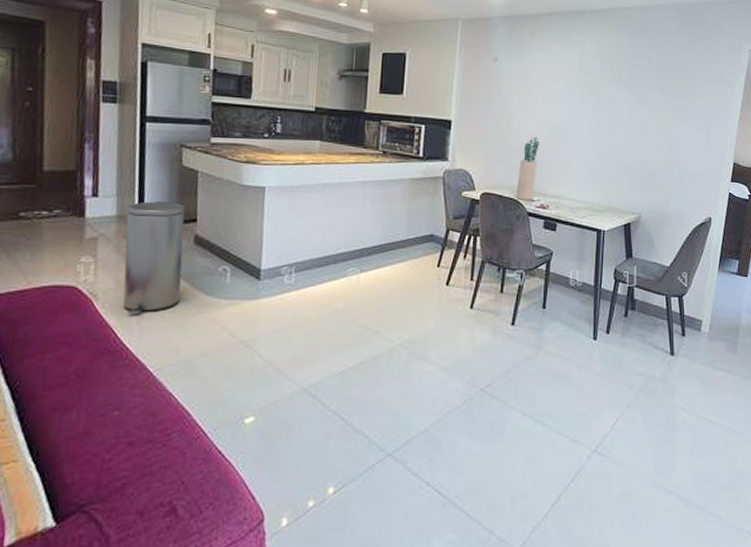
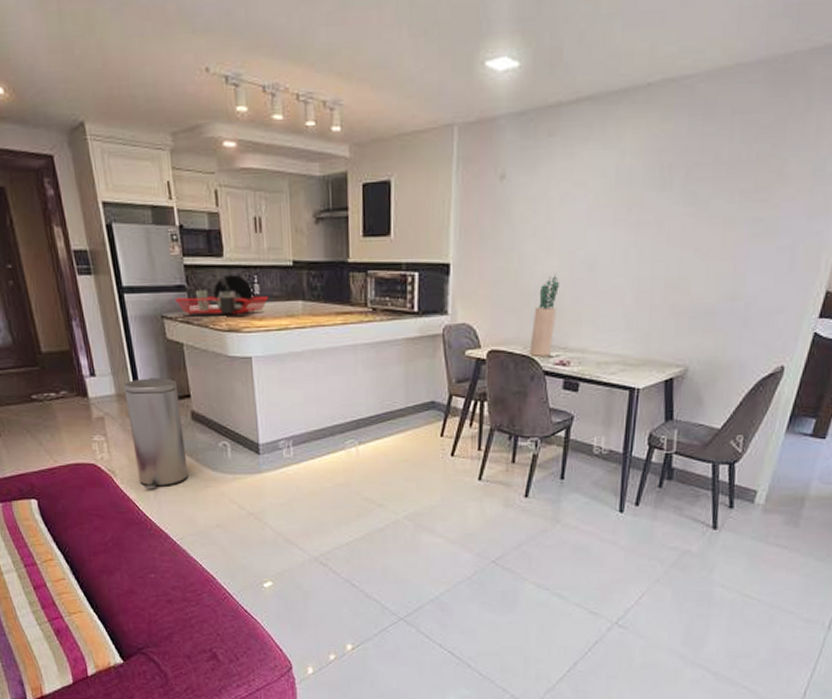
dish rack: none [198,114,289,151] -> present [175,274,269,318]

